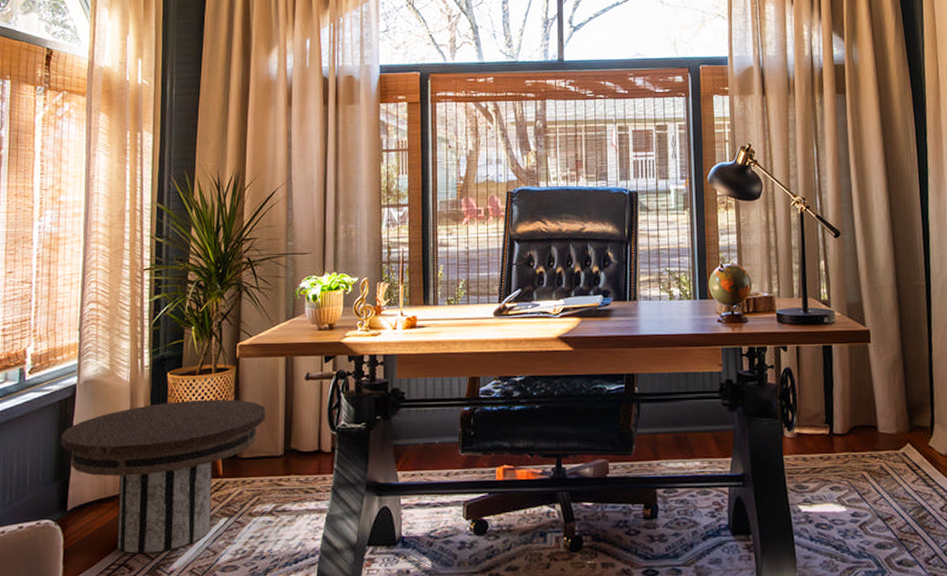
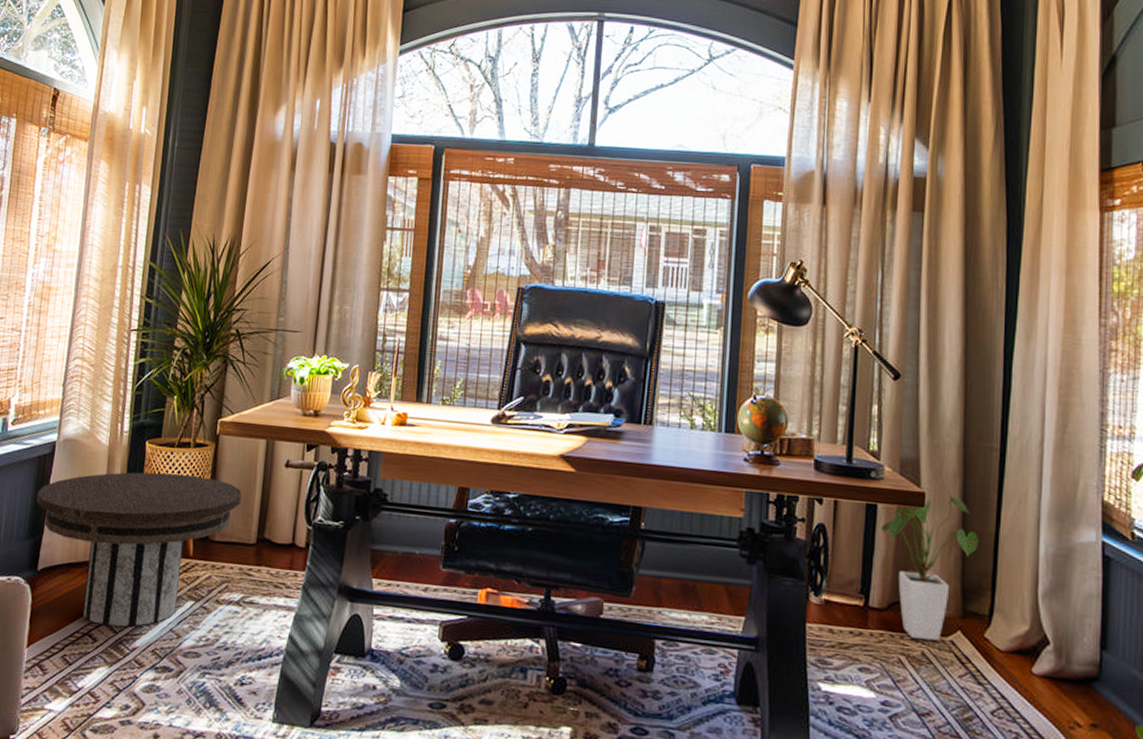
house plant: none [837,327,916,455] -> present [881,491,978,641]

